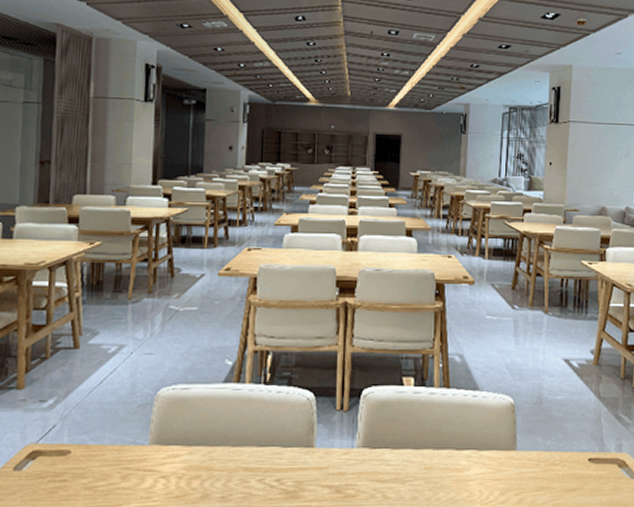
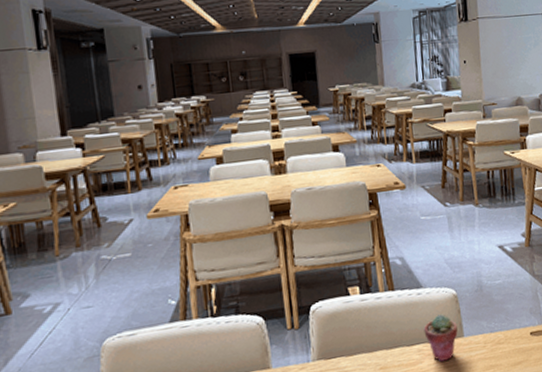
potted succulent: none [475,422,511,473] -> present [423,314,458,362]

